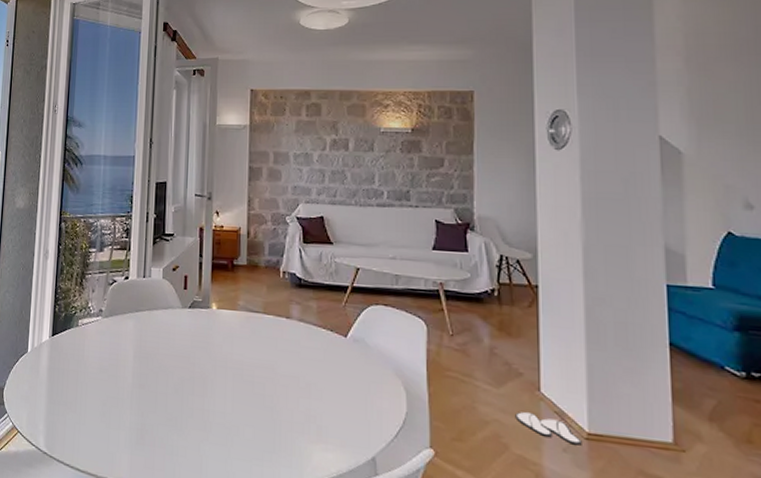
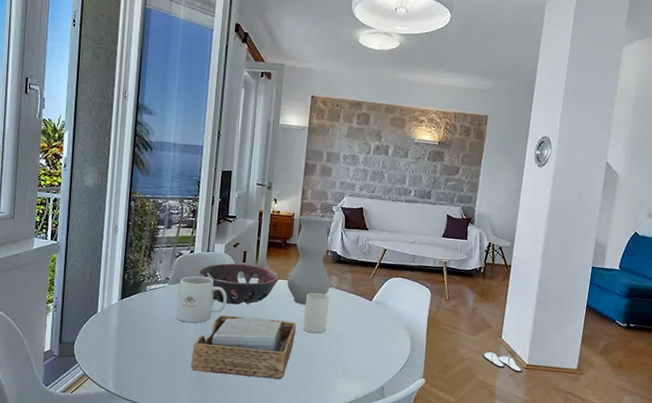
mug: none [111,307,168,366] -> present [176,276,227,323]
napkin holder: none [129,355,253,443] -> present [191,315,296,380]
decorative bowl: none [132,290,229,343] -> present [196,263,281,305]
vase: none [237,229,291,343] -> present [287,215,335,305]
cup: none [260,326,292,381] -> present [303,292,329,334]

